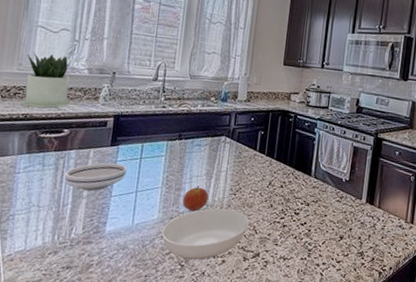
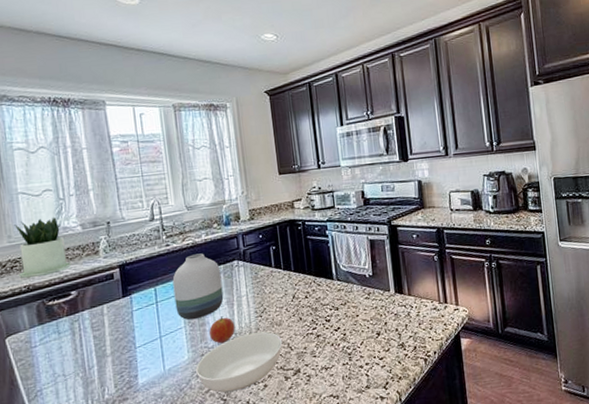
bowl: present [64,162,127,191] -> none [82,313,146,349]
vase: none [157,121,208,183] -> present [172,253,224,320]

